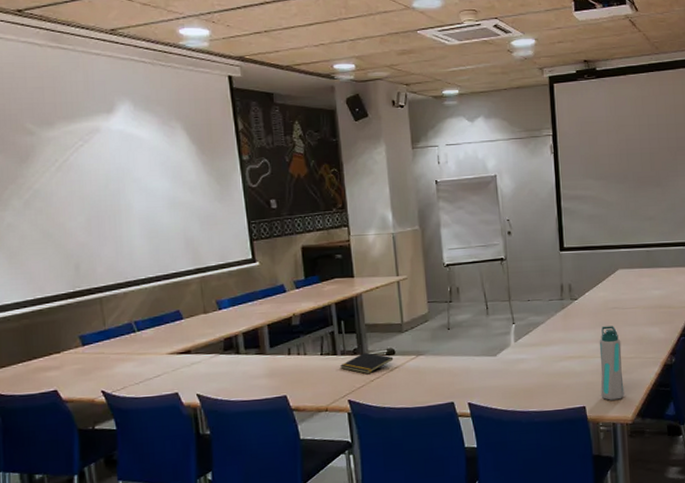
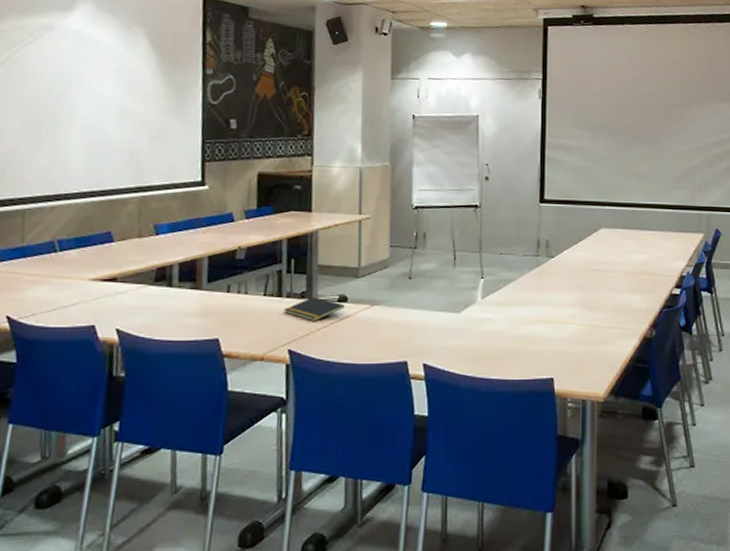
water bottle: present [599,326,624,400] -> none [572,289,598,373]

